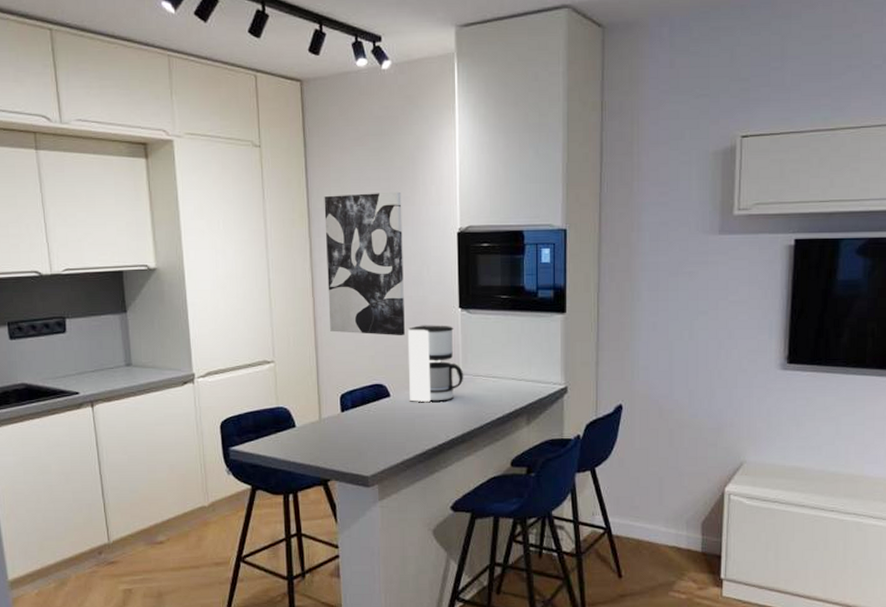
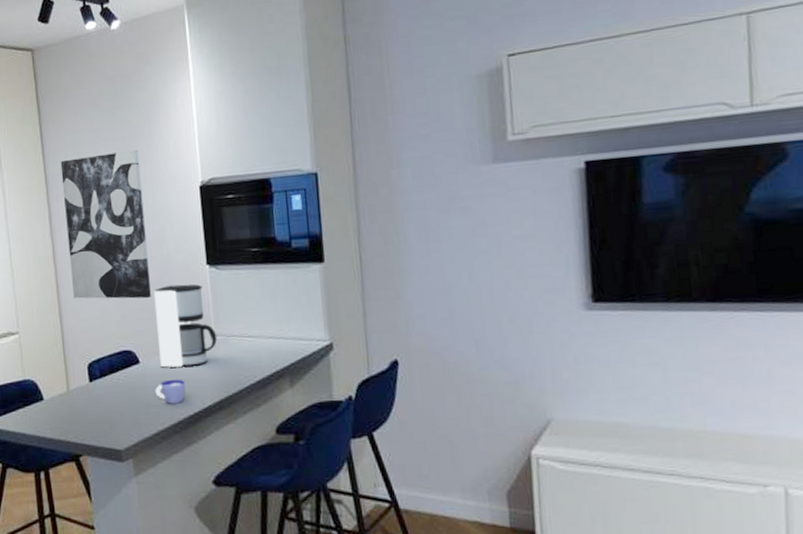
cup: none [403,413,432,436] -> present [155,379,186,404]

